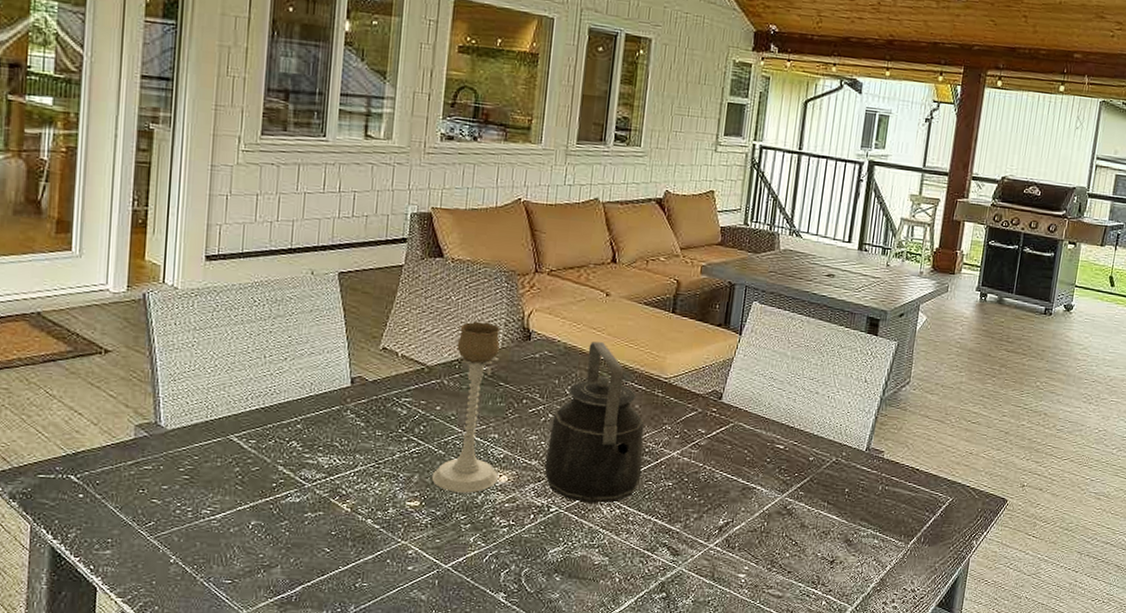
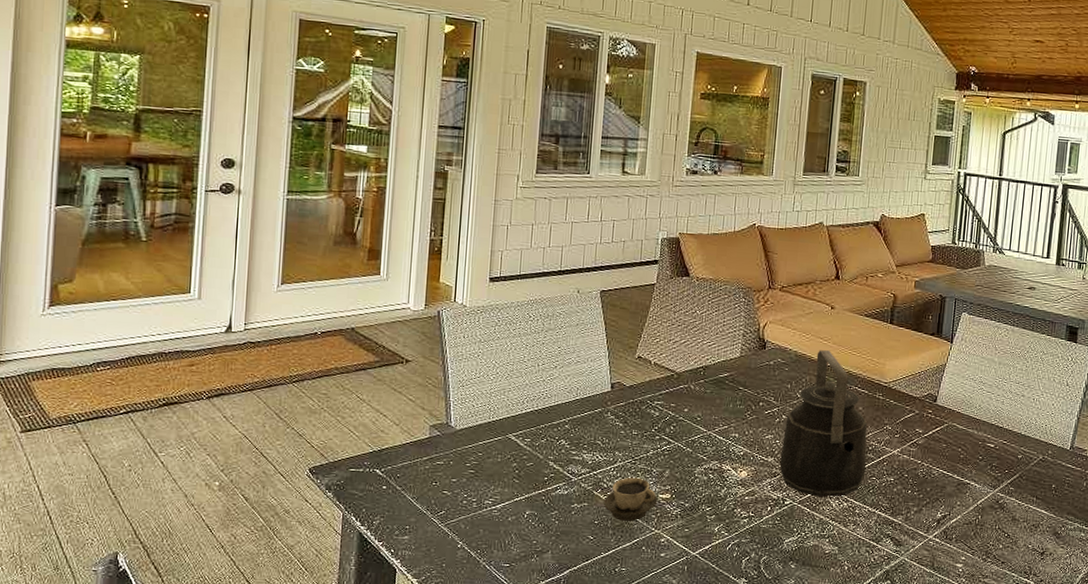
cup: none [341,482,405,532] -> present [603,477,658,521]
candle holder: present [431,321,500,493] -> none [680,332,739,487]

